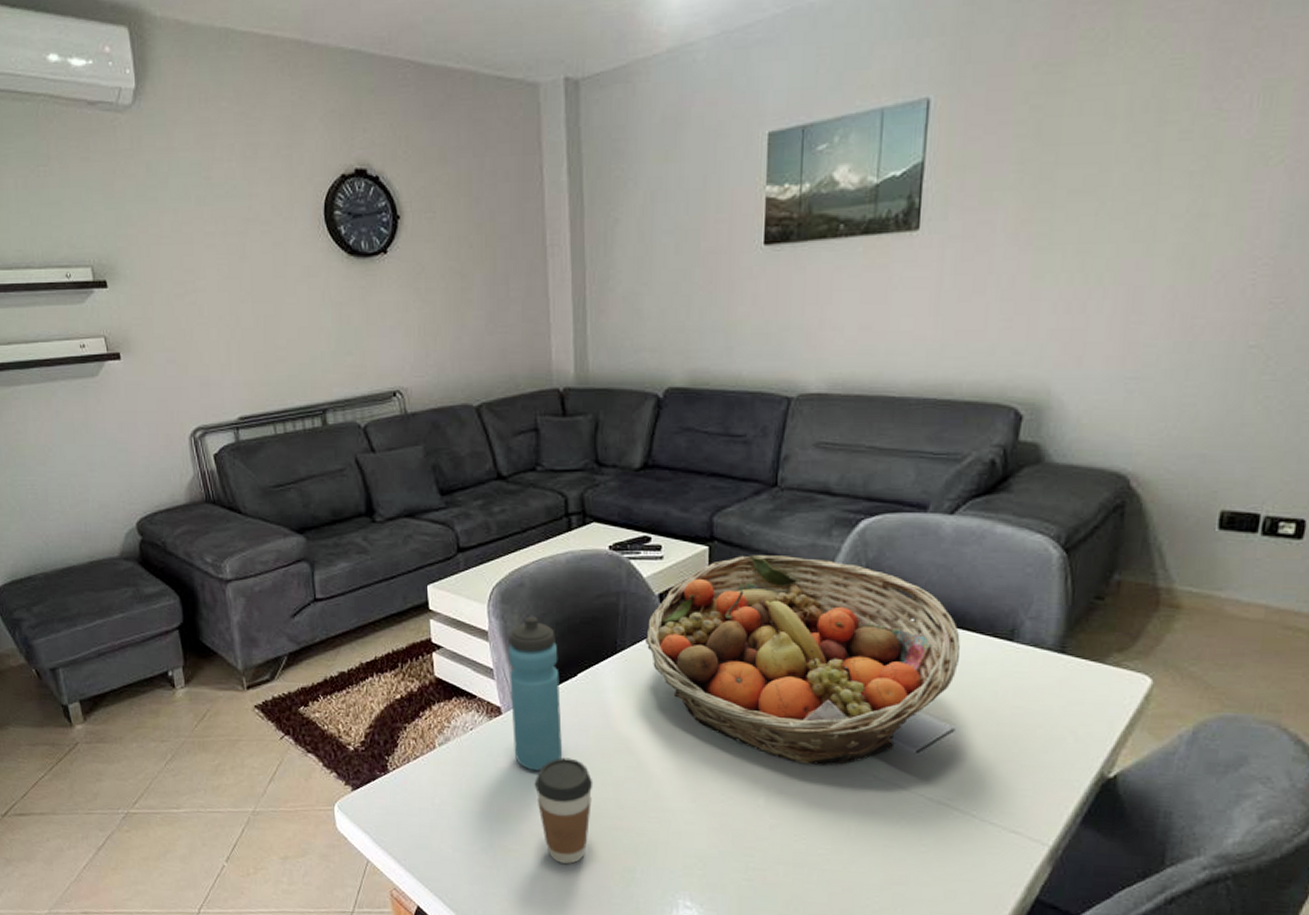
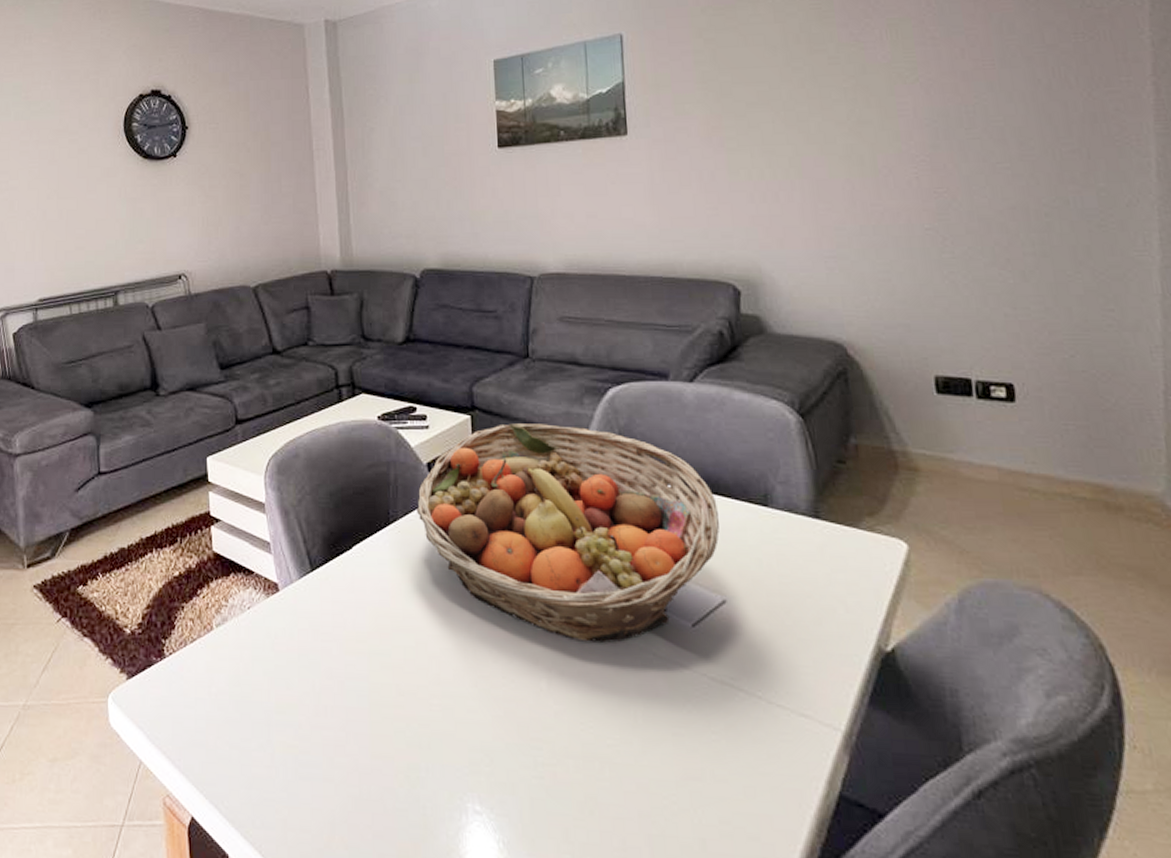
water bottle: present [508,616,563,771] -> none [285,487,341,654]
coffee cup: present [534,757,593,864] -> none [312,638,373,762]

